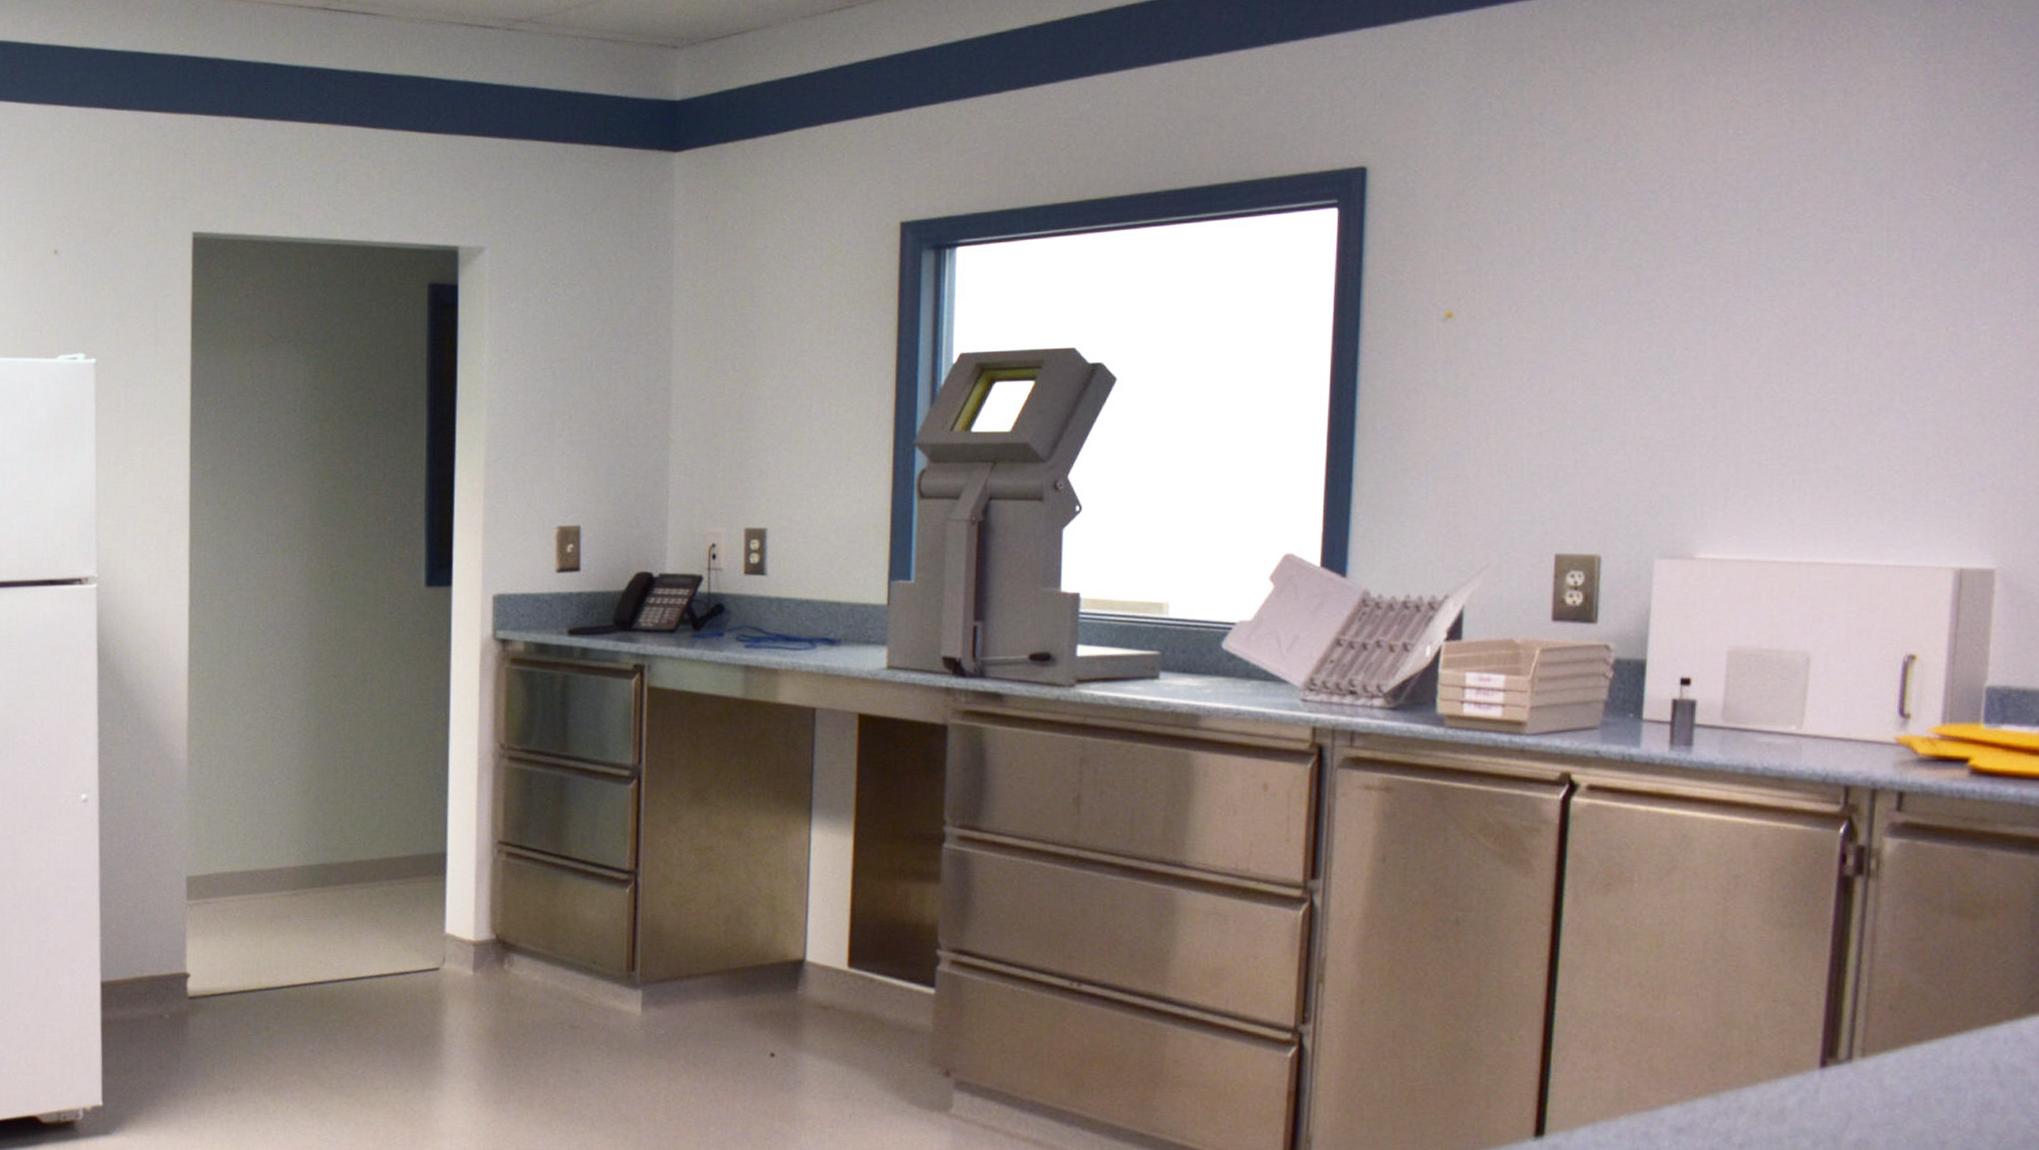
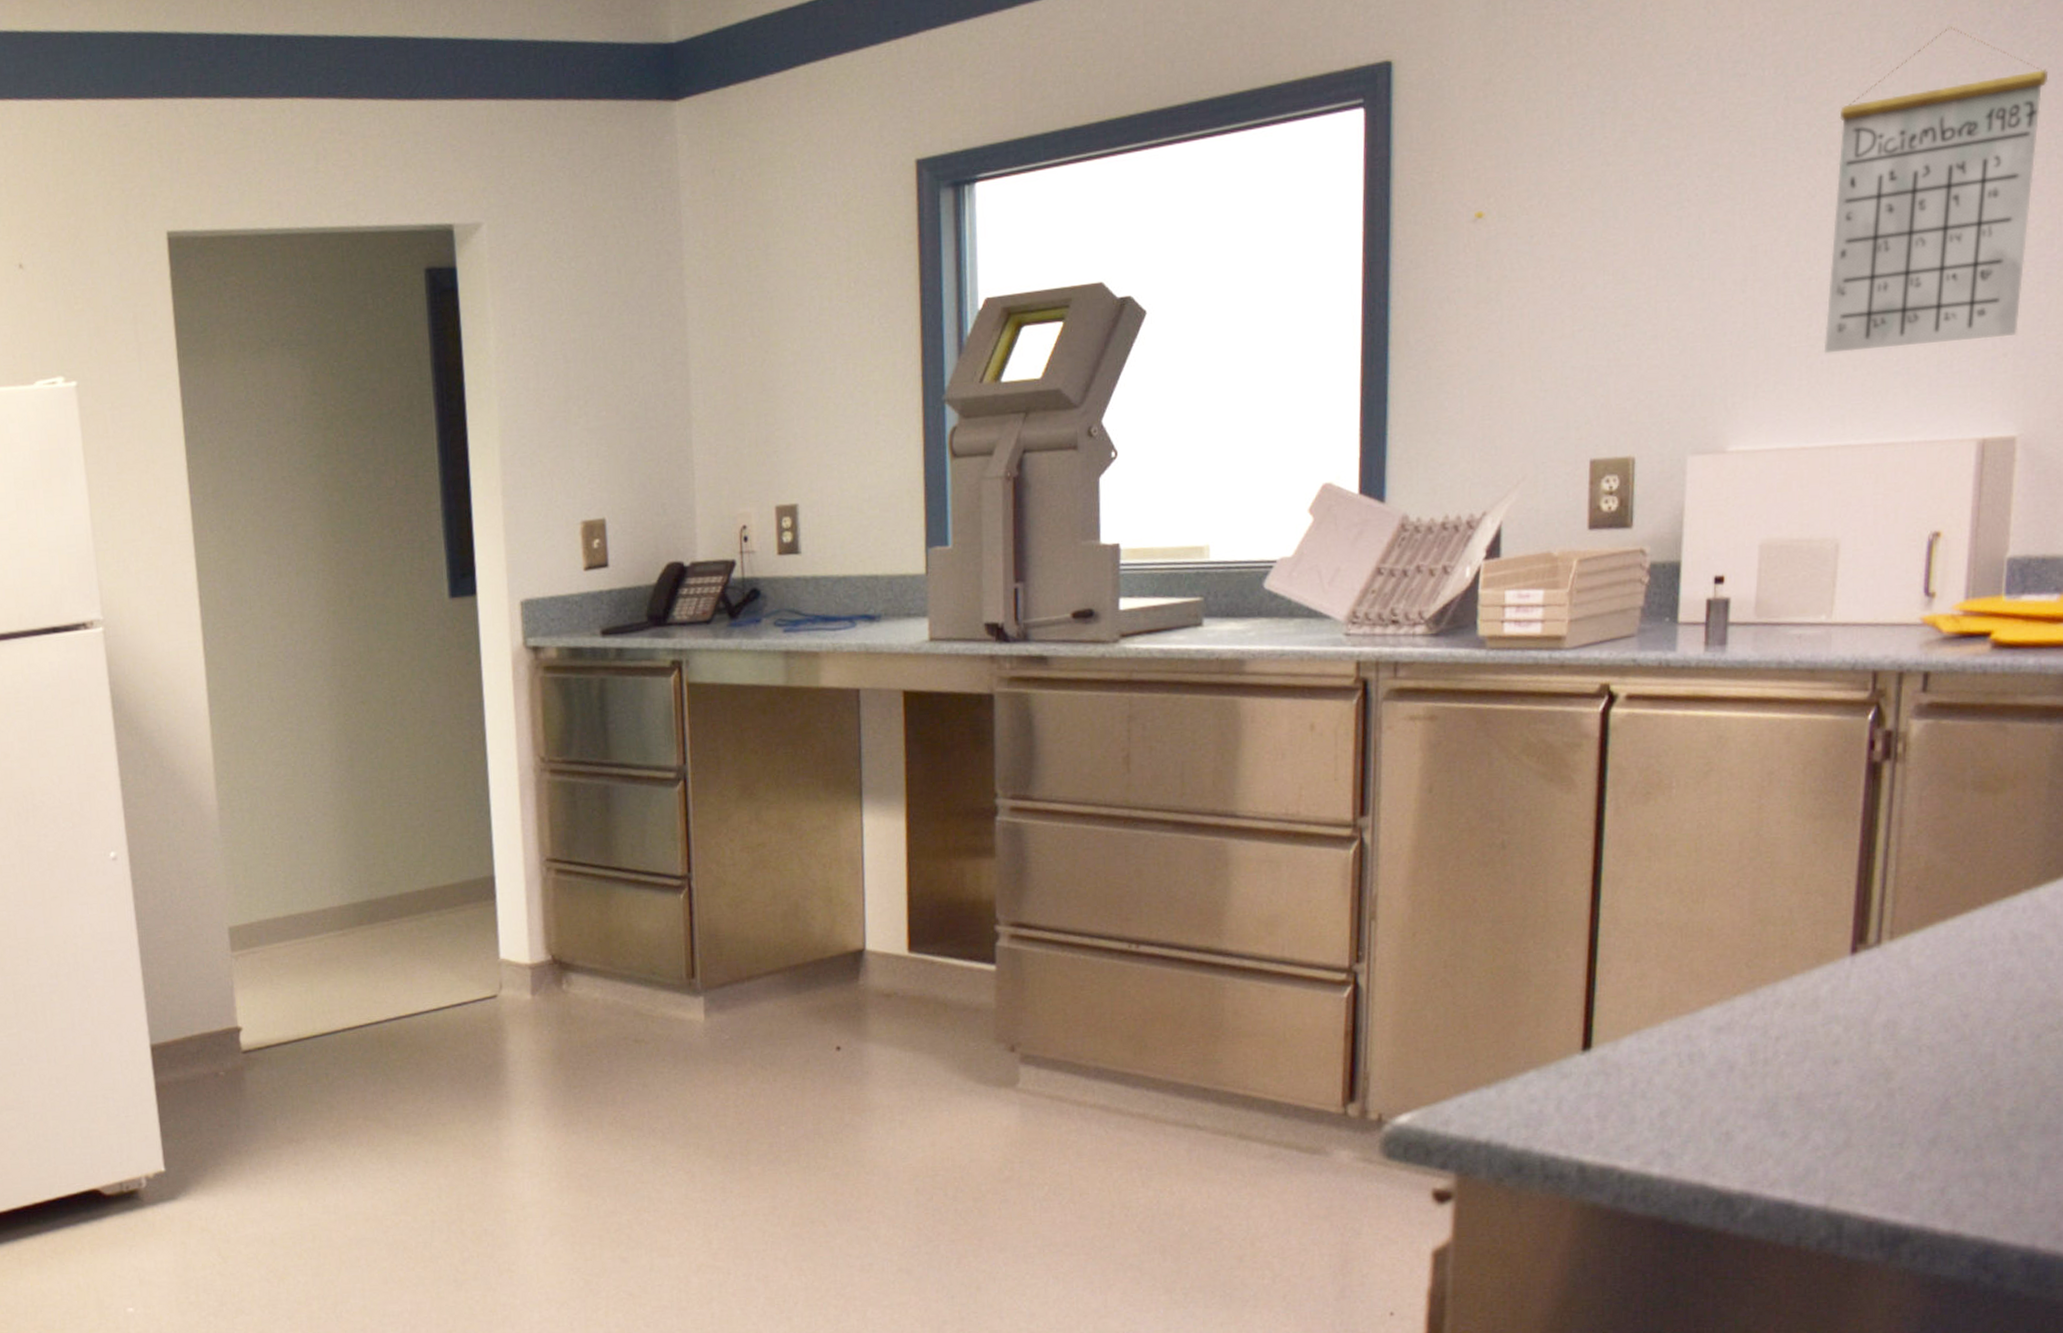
calendar: none [1795,176,2027,473] -> present [1823,26,2049,354]

